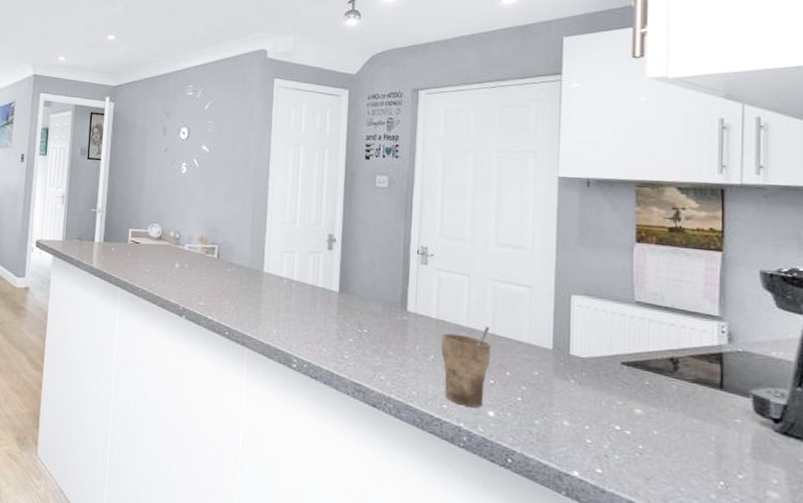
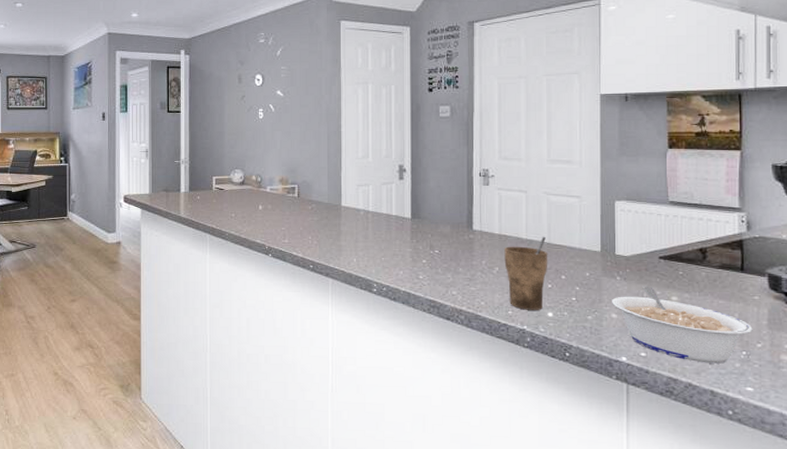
legume: none [564,393,733,493] -> present [612,286,753,364]

